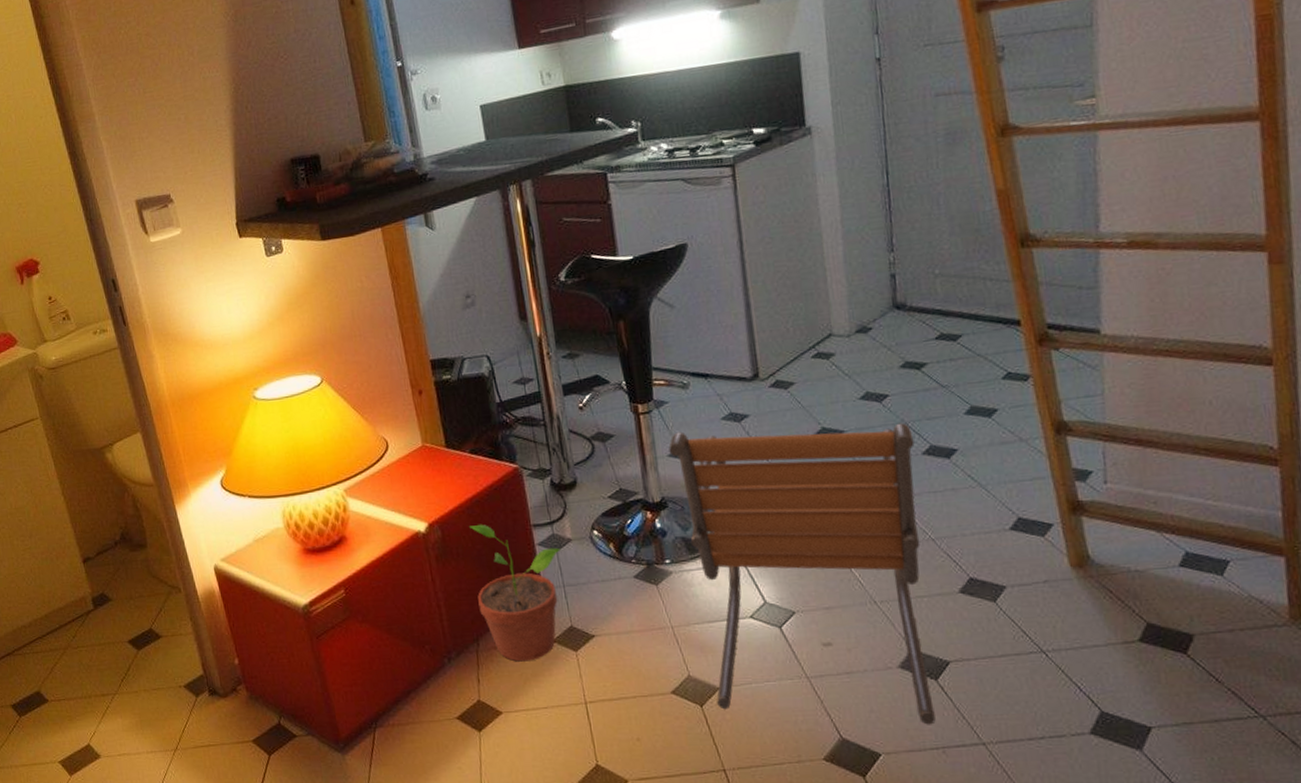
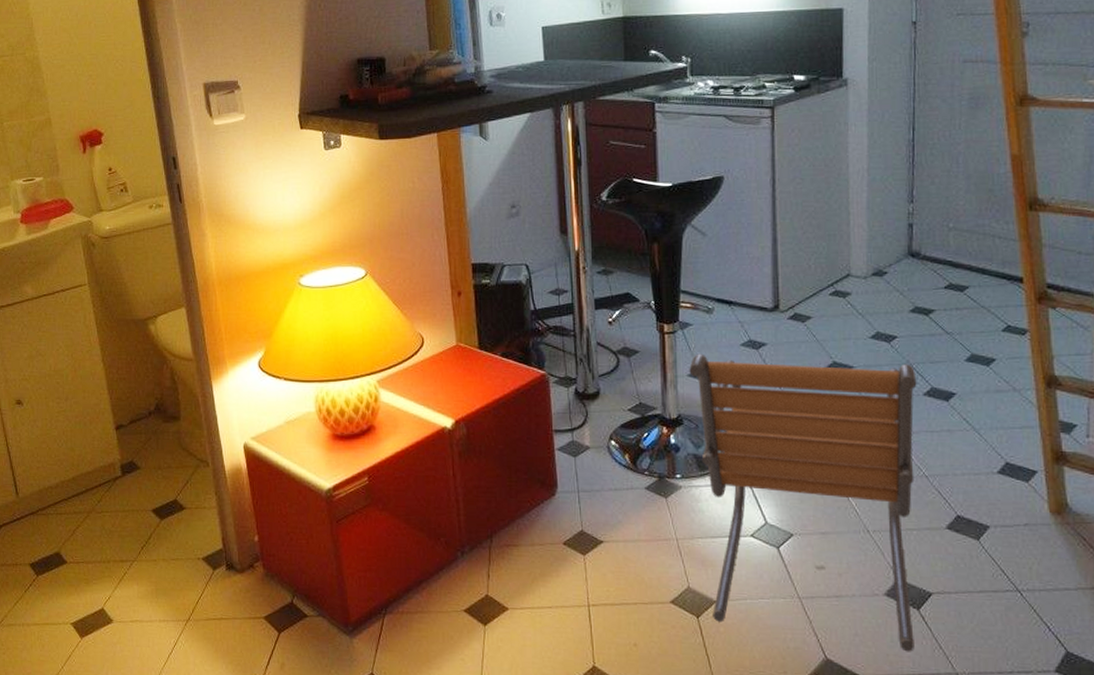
potted plant: present [469,525,561,662] -> none [494,426,578,561]

